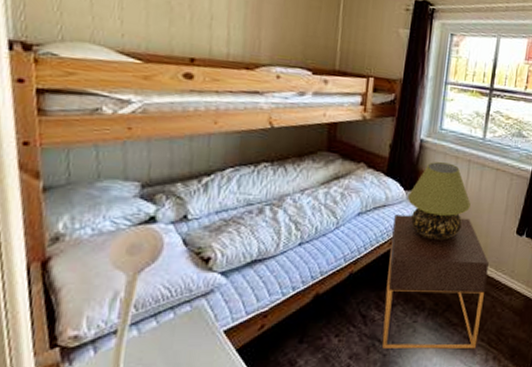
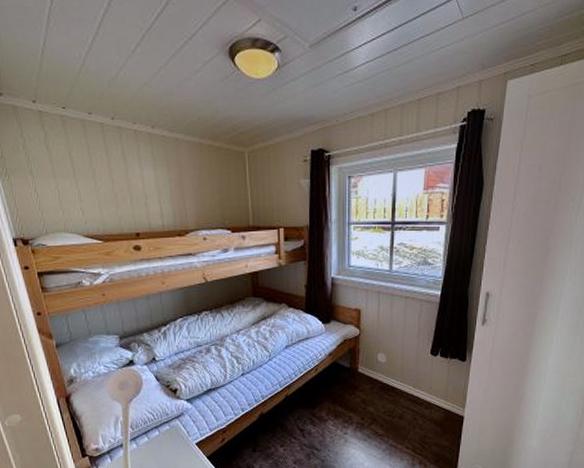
nightstand: present [382,214,489,349] -> none [317,344,407,456]
table lamp: present [408,162,471,241] -> none [327,296,384,365]

